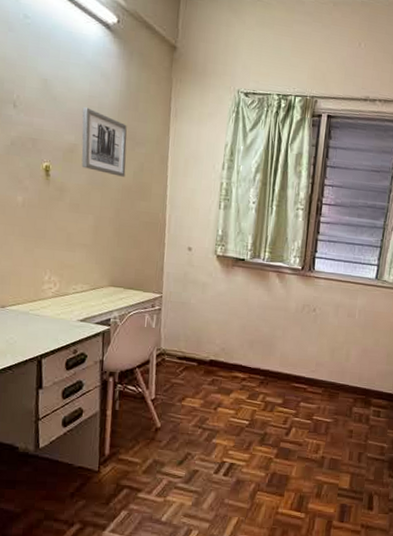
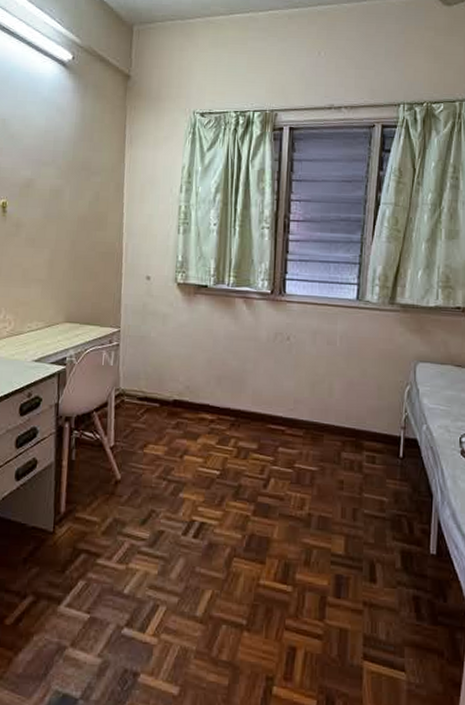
wall art: present [81,107,127,177] -> none [37,142,83,208]

